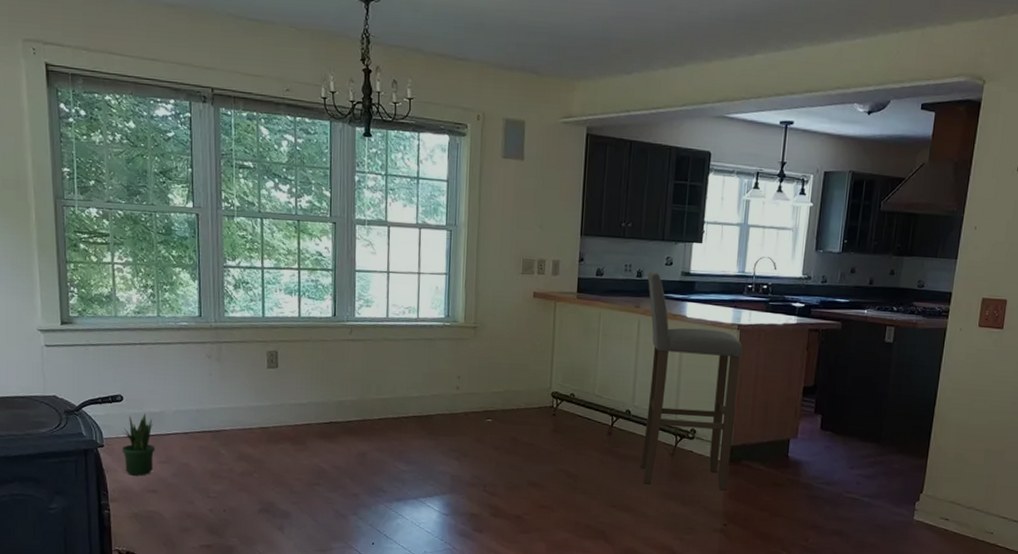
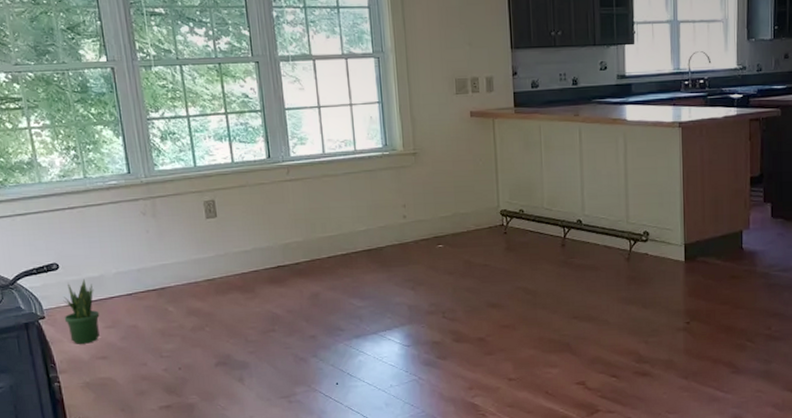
bar stool: present [641,271,743,491] -> none [583,77,687,292]

